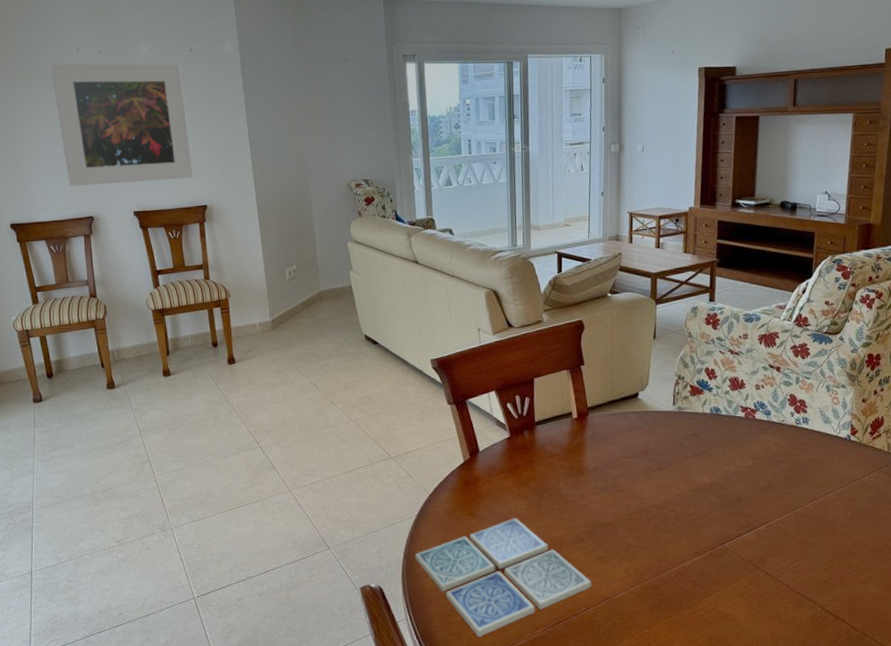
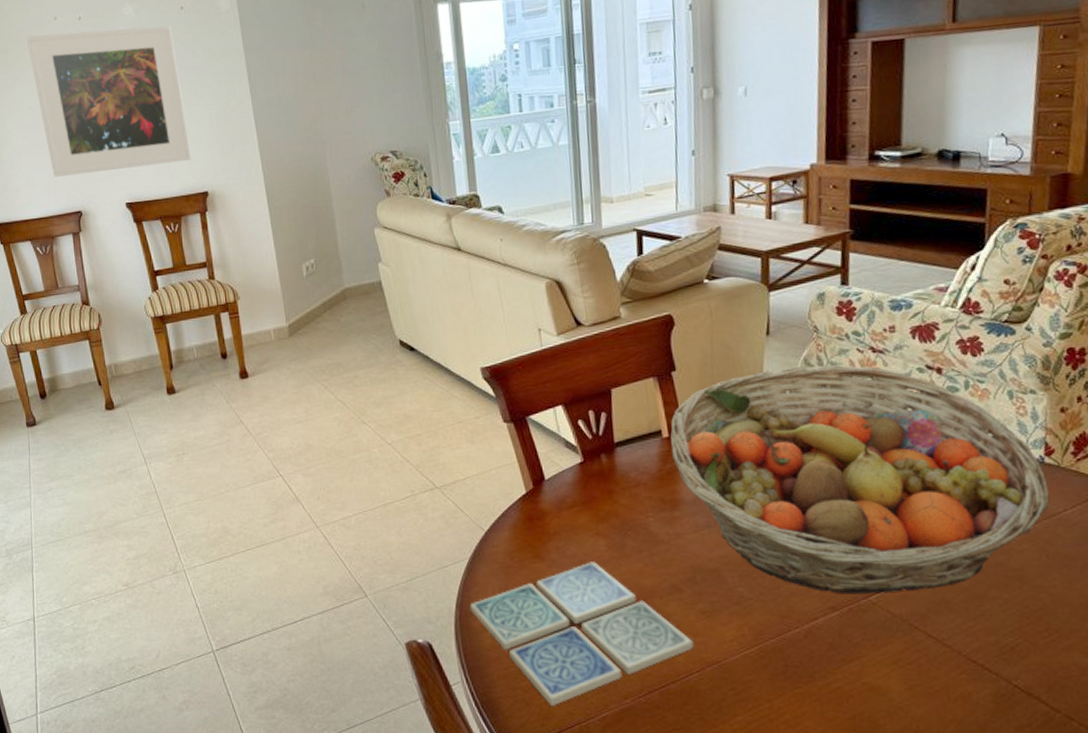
fruit basket: none [578,362,854,542] -> present [670,364,1050,595]

